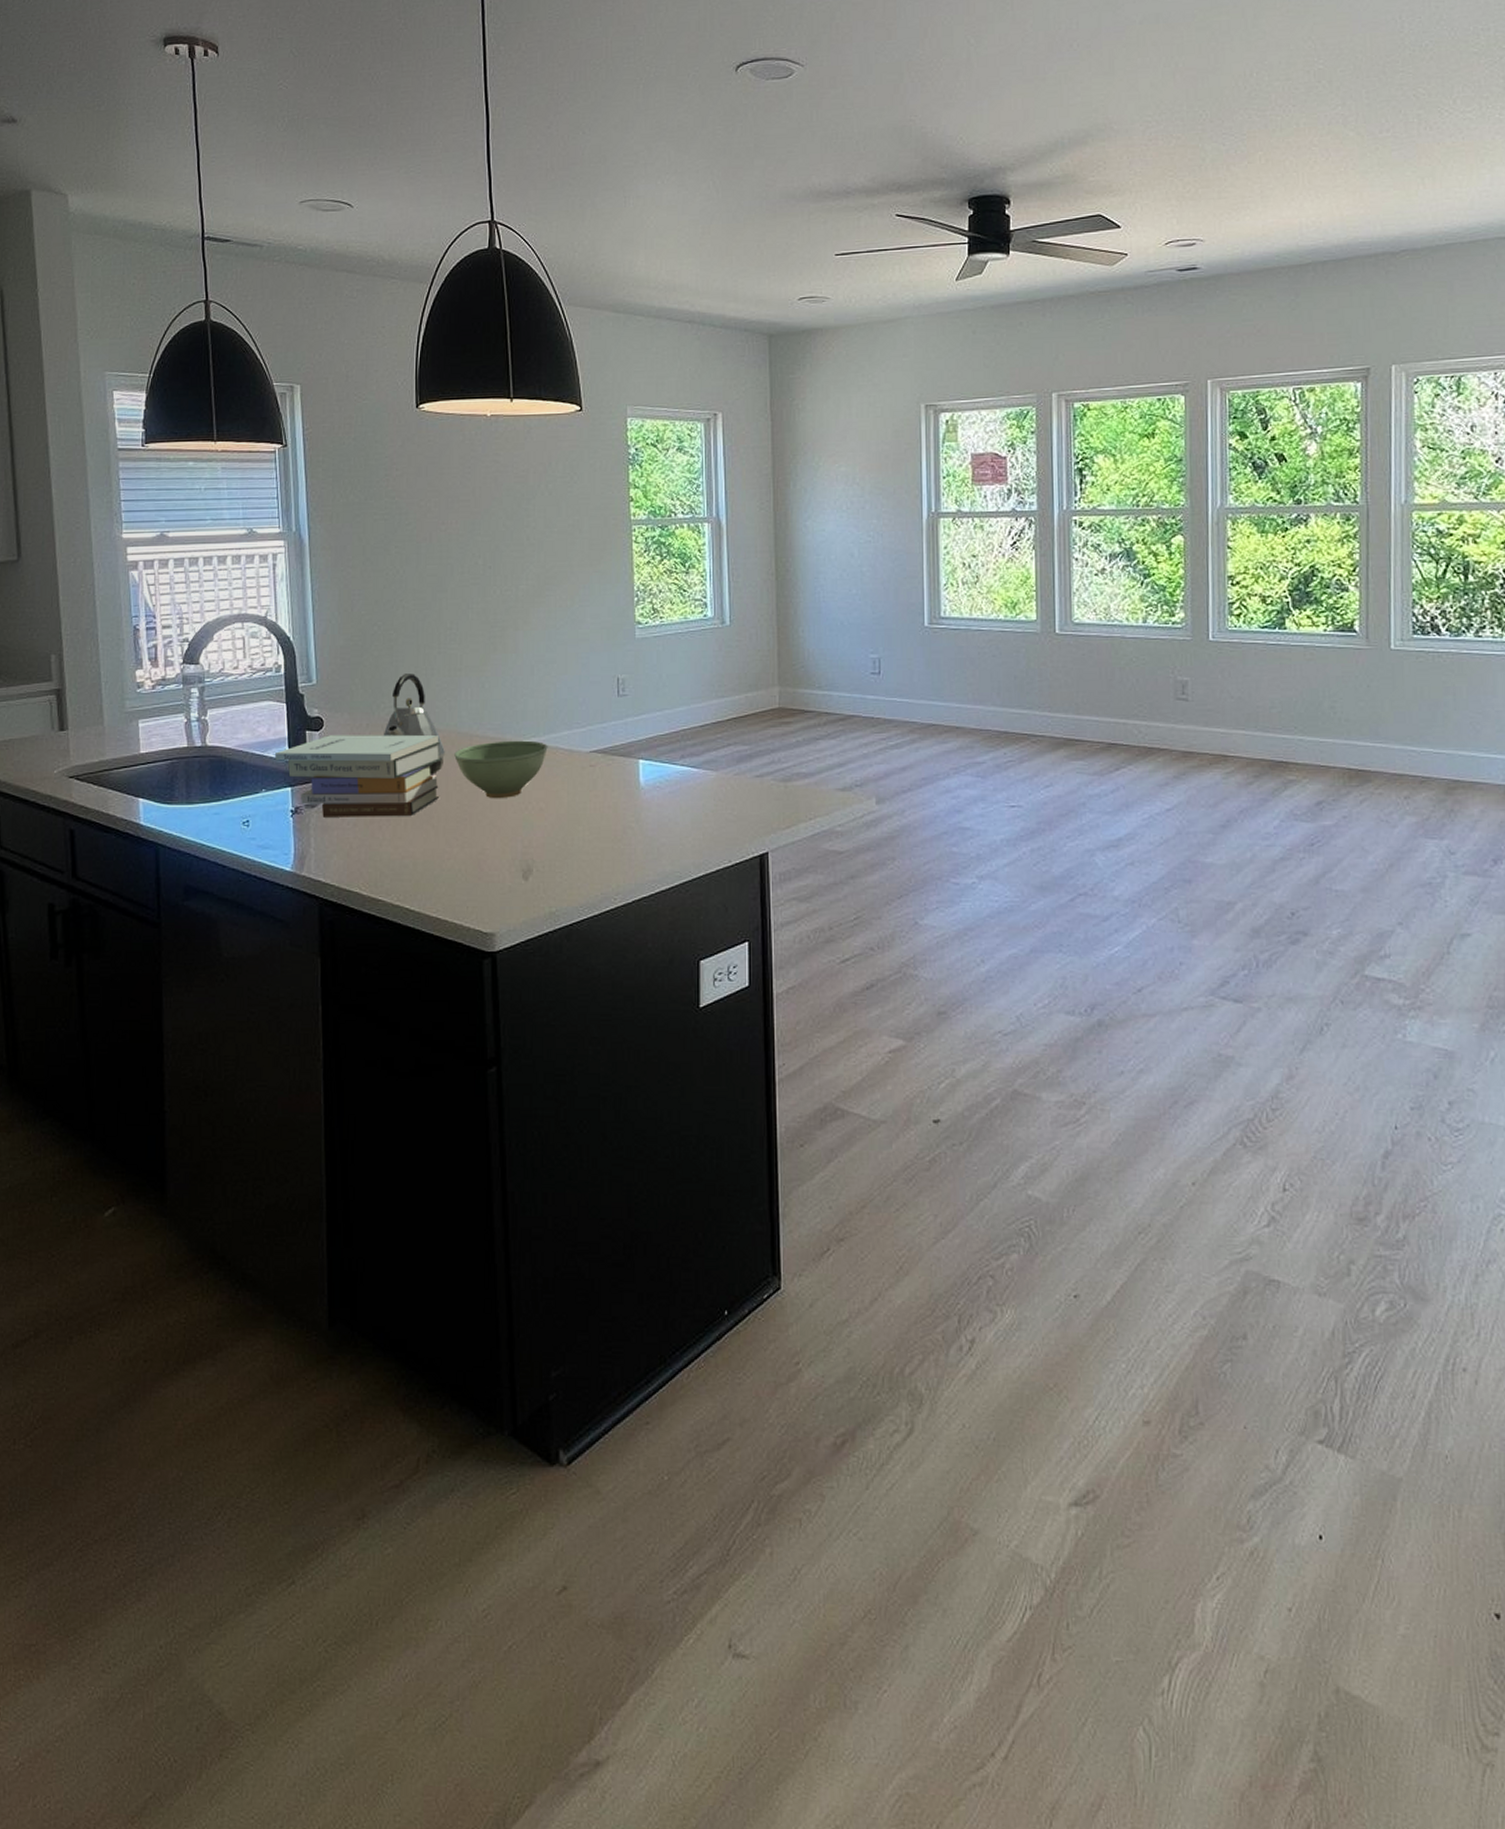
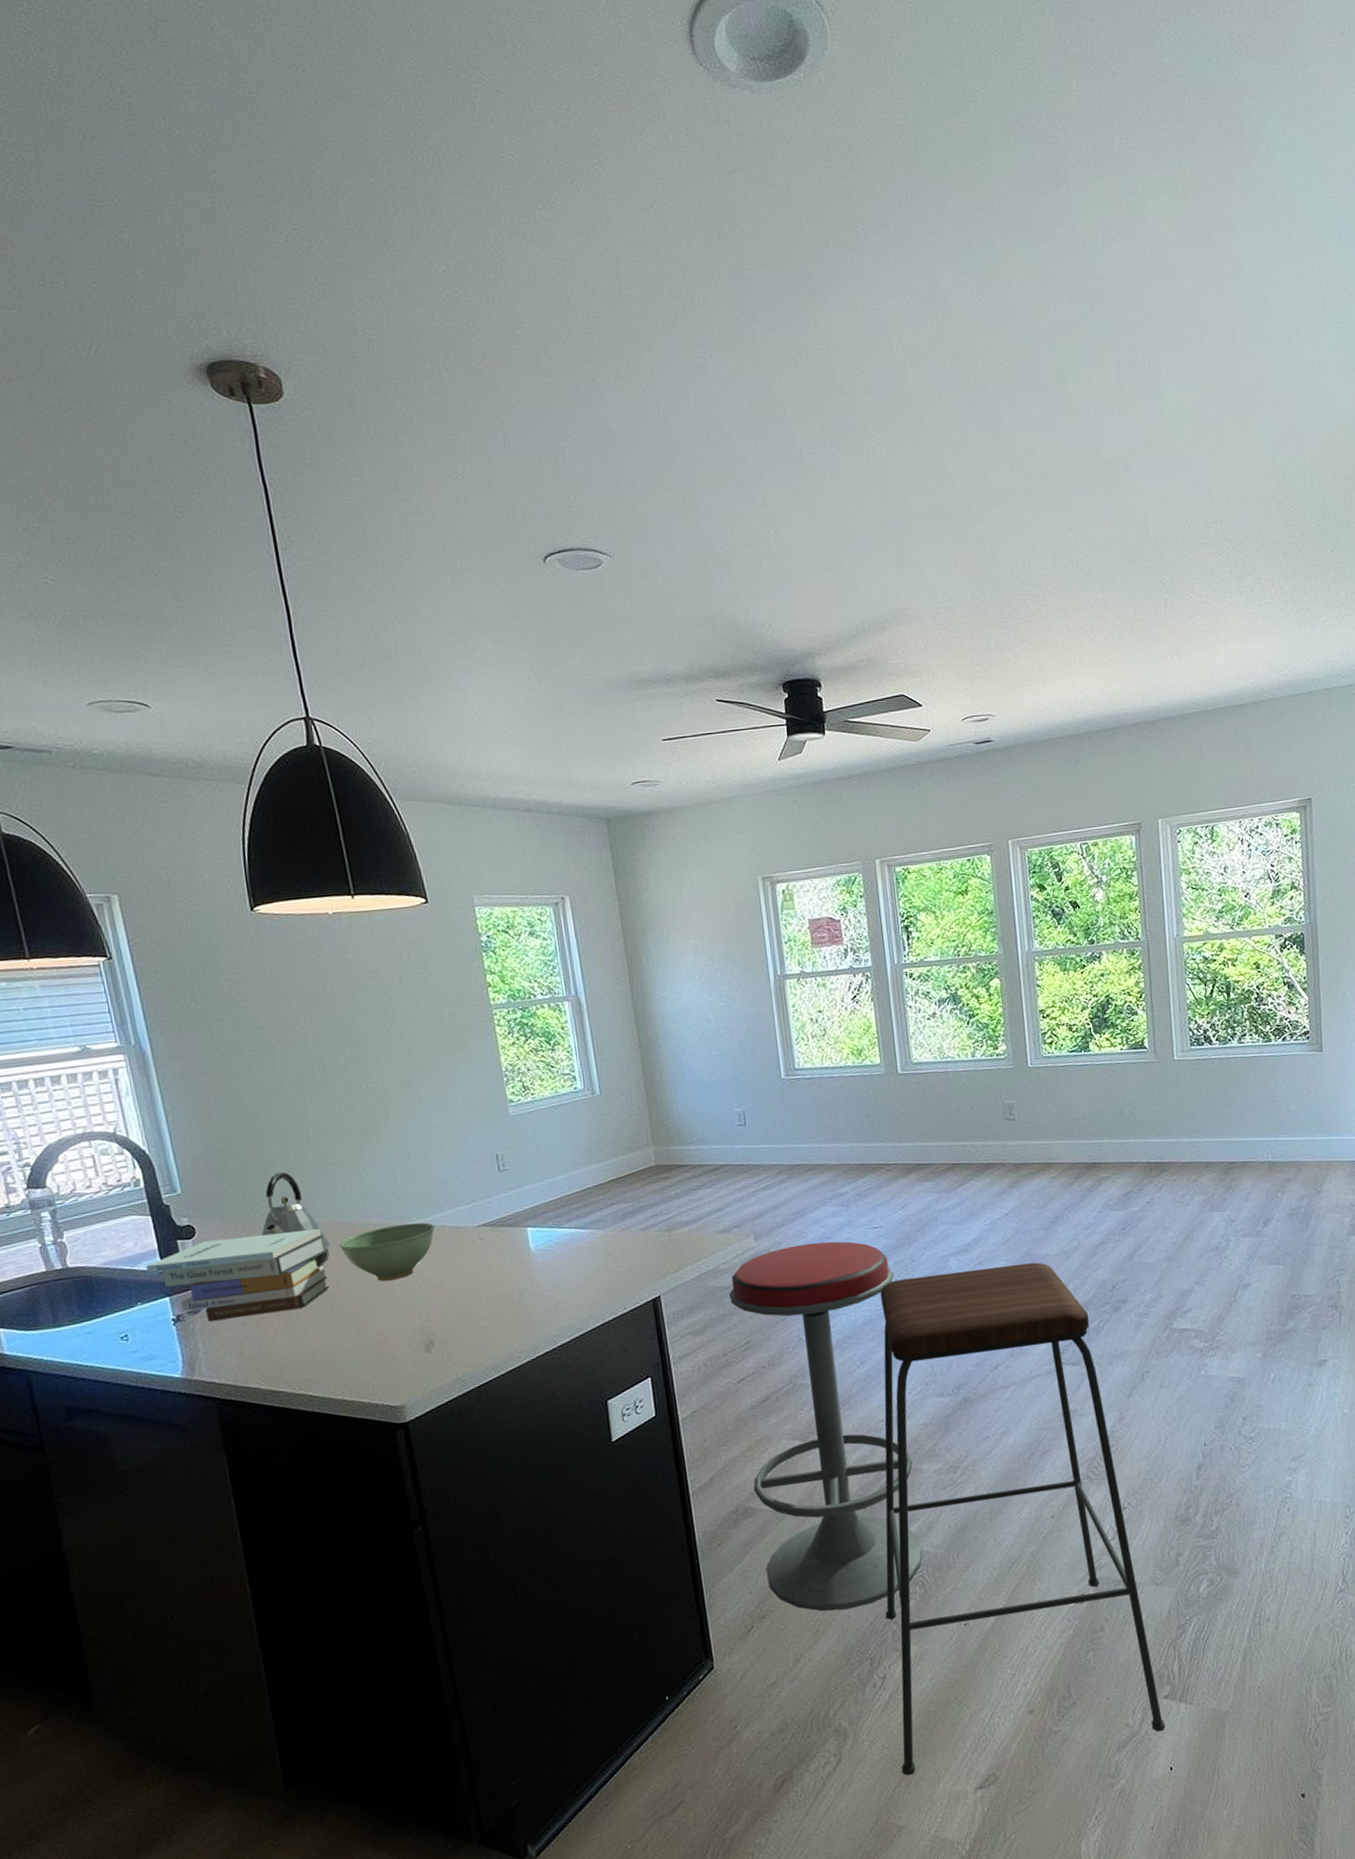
bar stool: none [842,815,1033,1250] -> present [729,1241,923,1612]
bar stool: none [981,870,1317,1485] -> present [880,1262,1166,1776]

